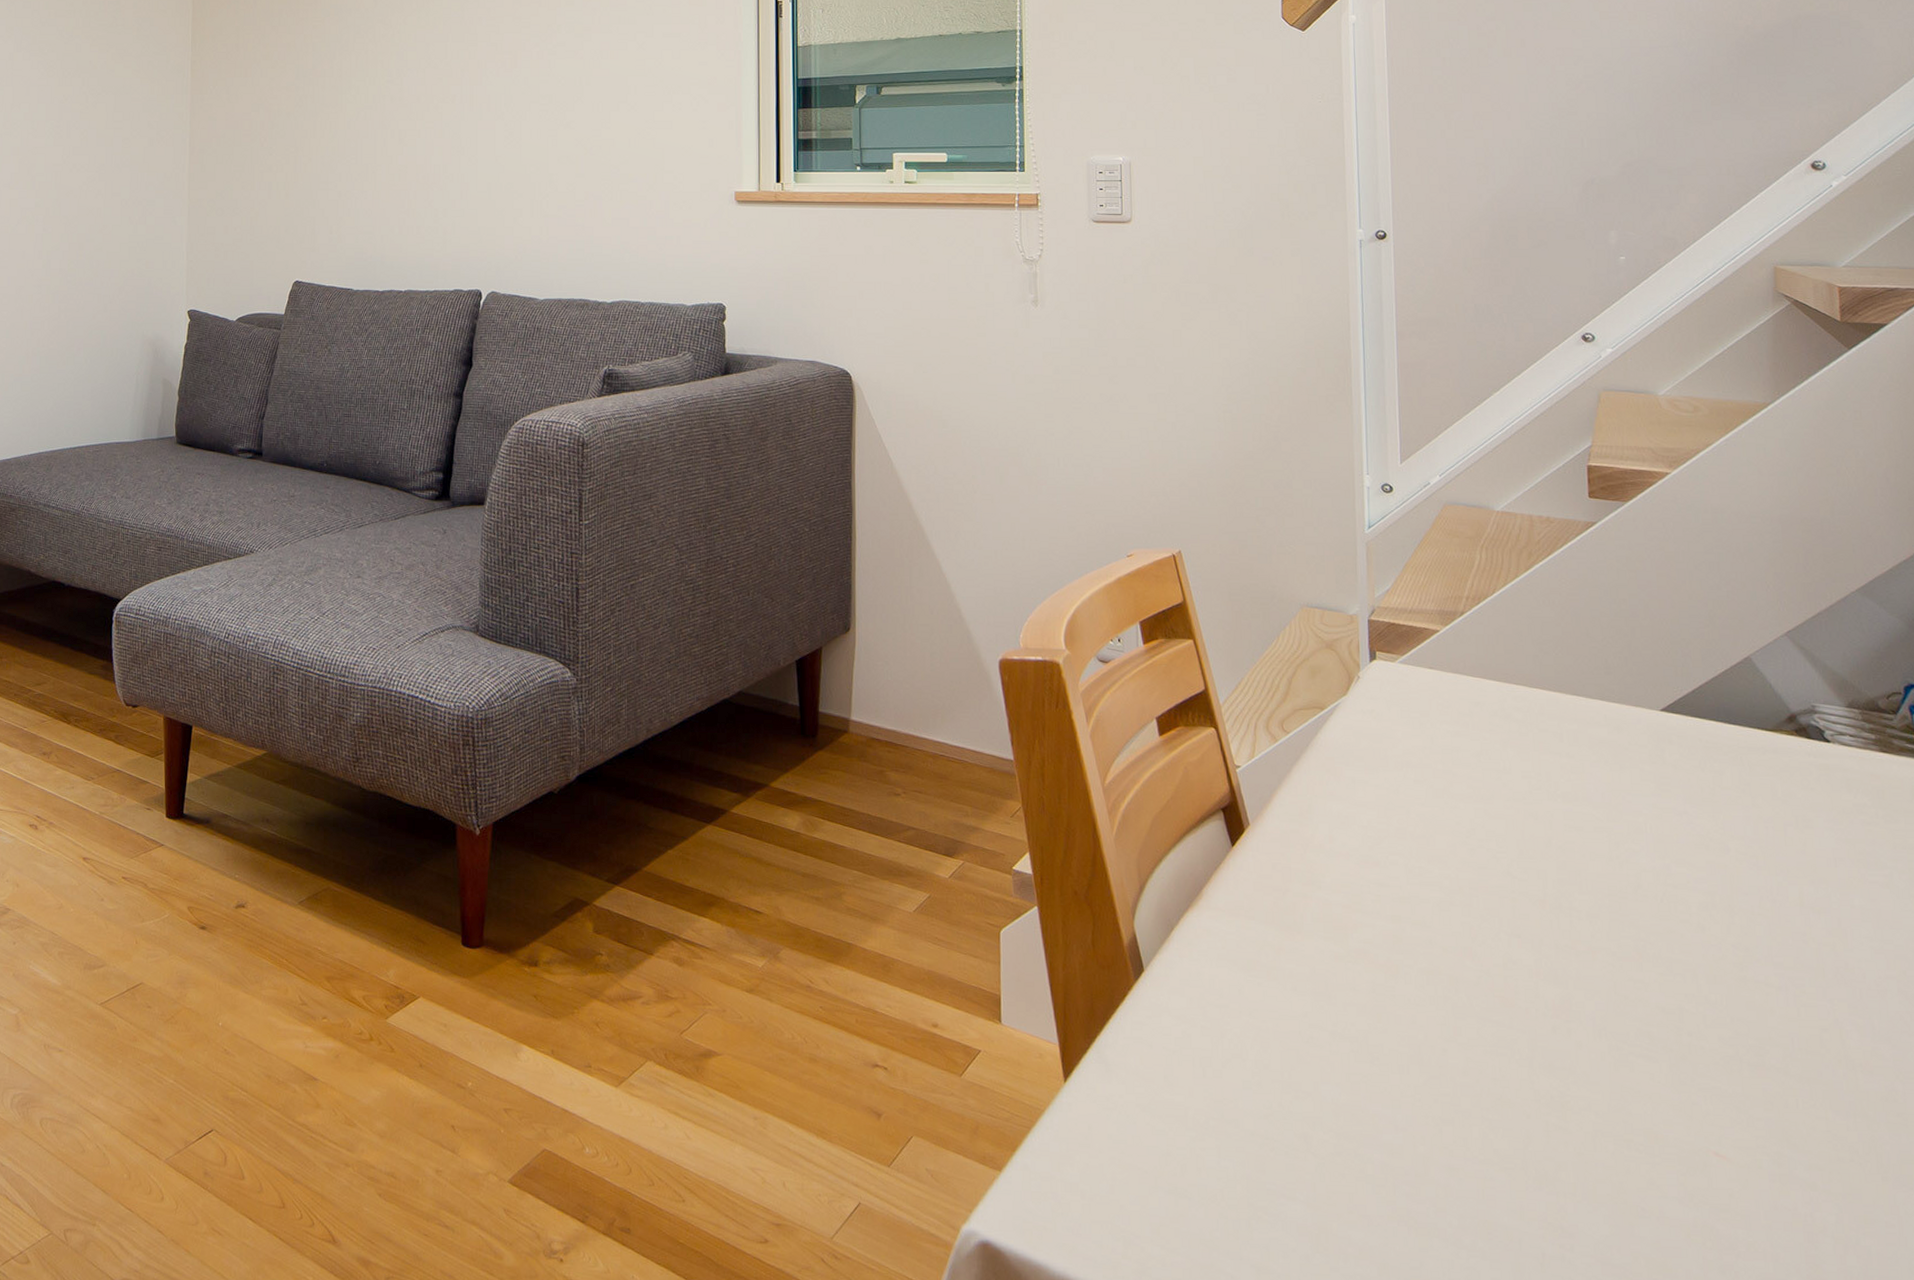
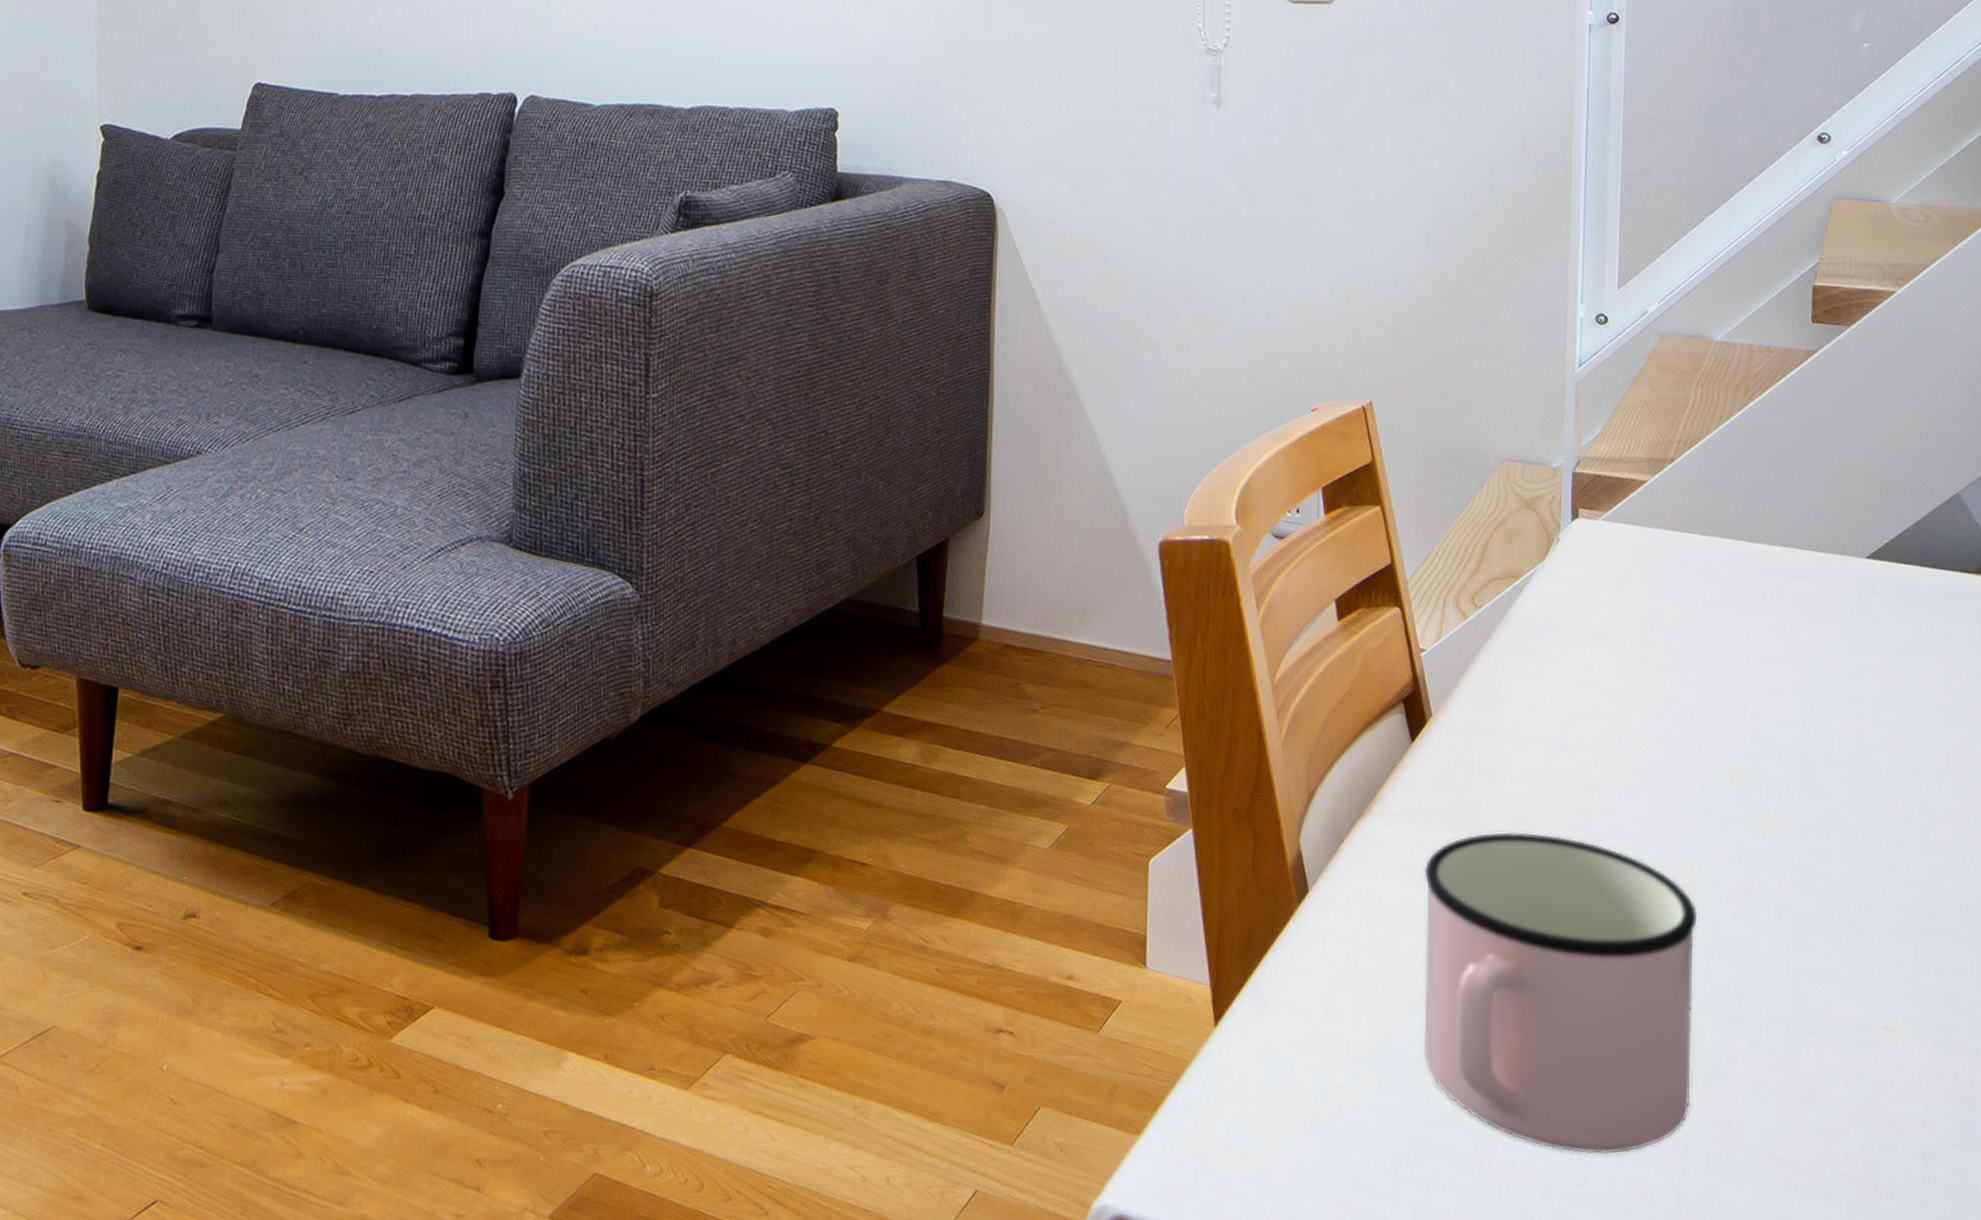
mug: none [1249,933,1522,1243] -> present [1423,831,1698,1155]

